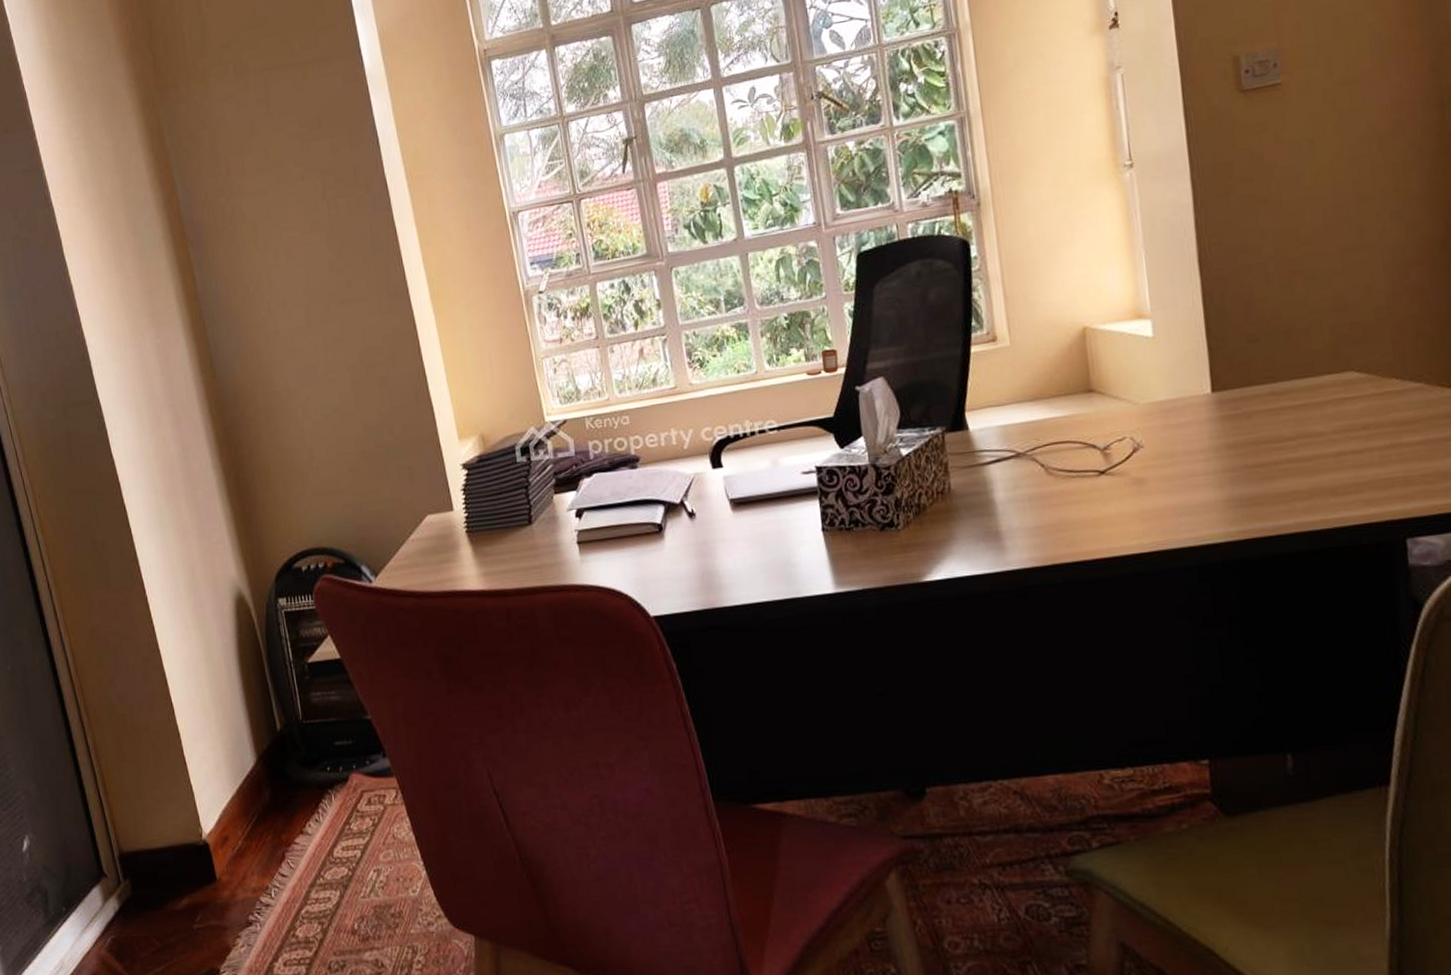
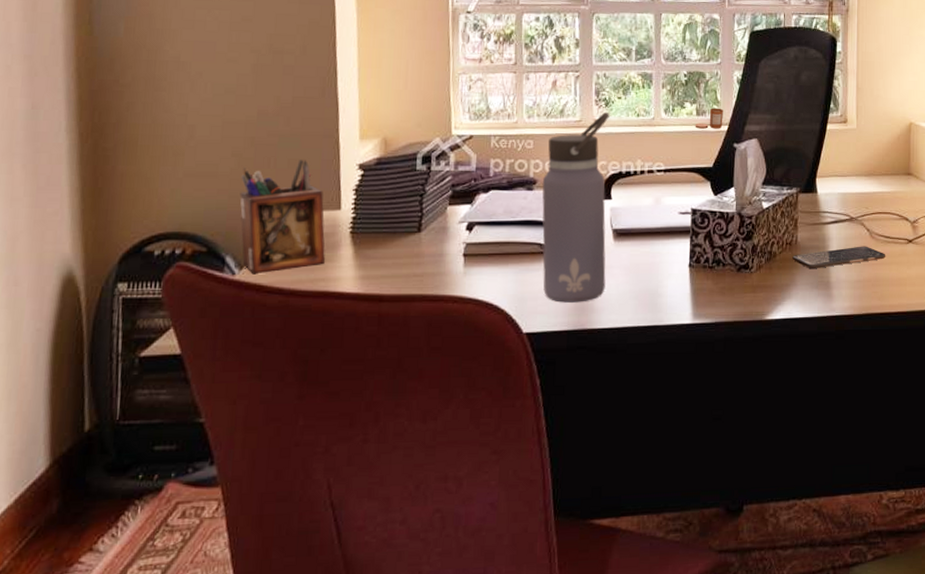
desk organizer: none [360,467,448,581] -> present [239,160,325,275]
water bottle: none [645,373,731,582] -> present [542,111,610,303]
smartphone: none [947,484,1072,519] -> present [792,246,886,269]

